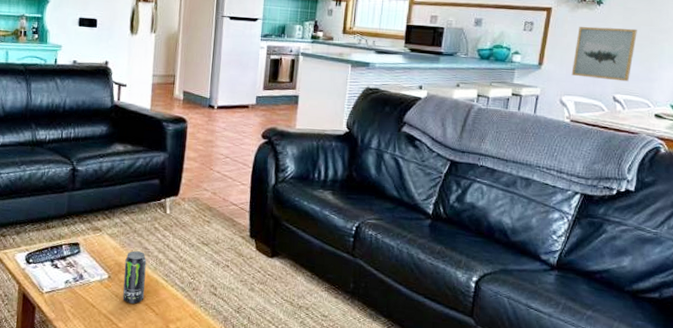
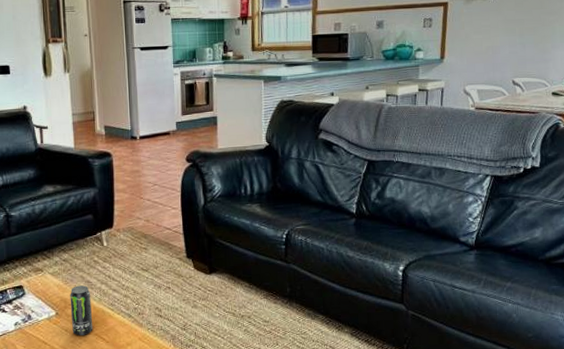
wall art: present [571,26,637,82] -> none [472,13,529,66]

